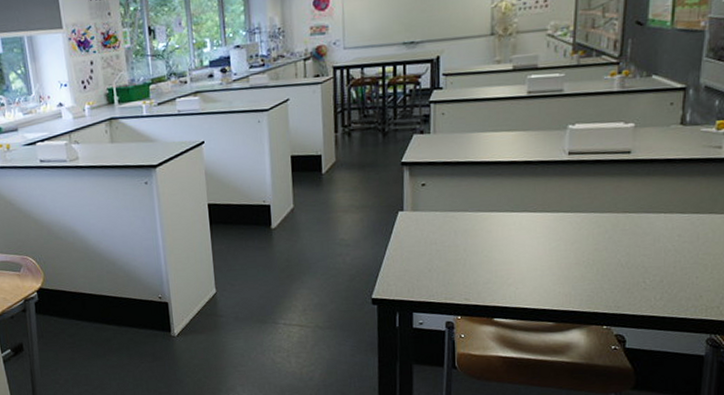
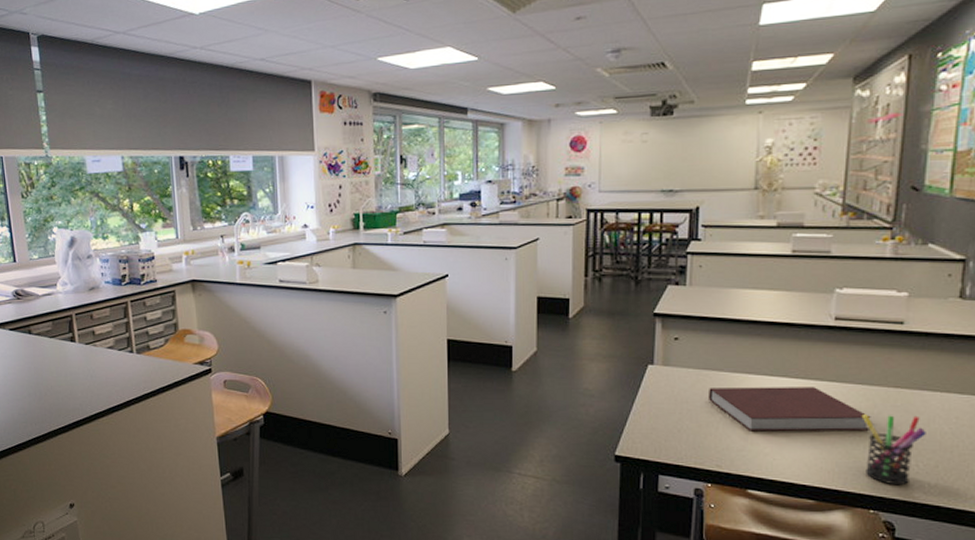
notebook: none [455,219,603,265] -> present [709,387,871,432]
pen holder: none [594,237,652,302] -> present [861,415,926,486]

